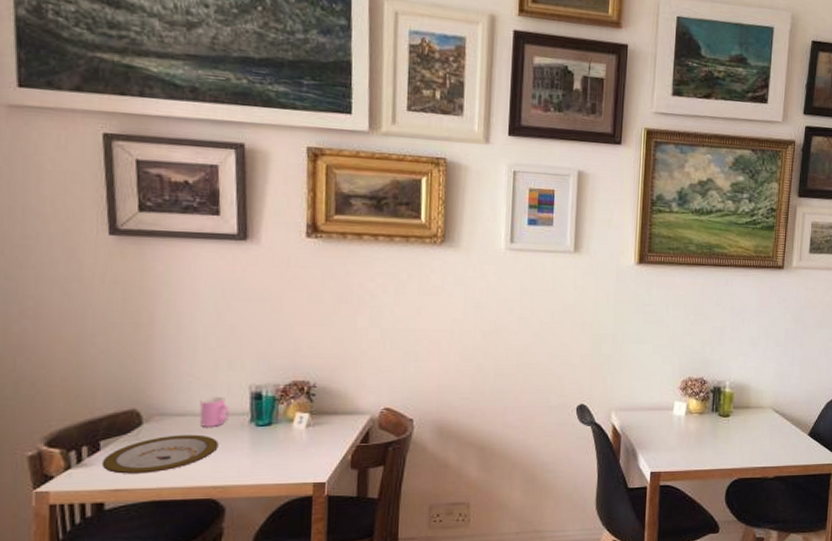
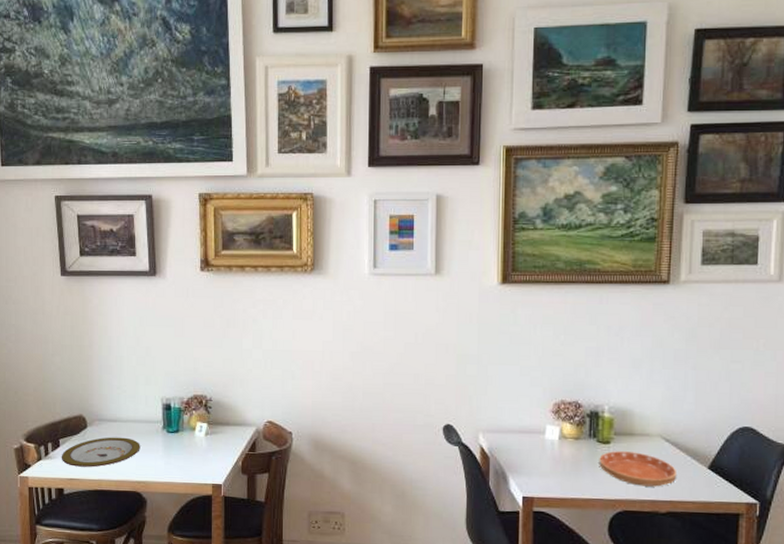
cup: present [200,396,230,427] -> none [126,406,148,432]
saucer: none [719,423,784,455] -> present [599,451,678,487]

